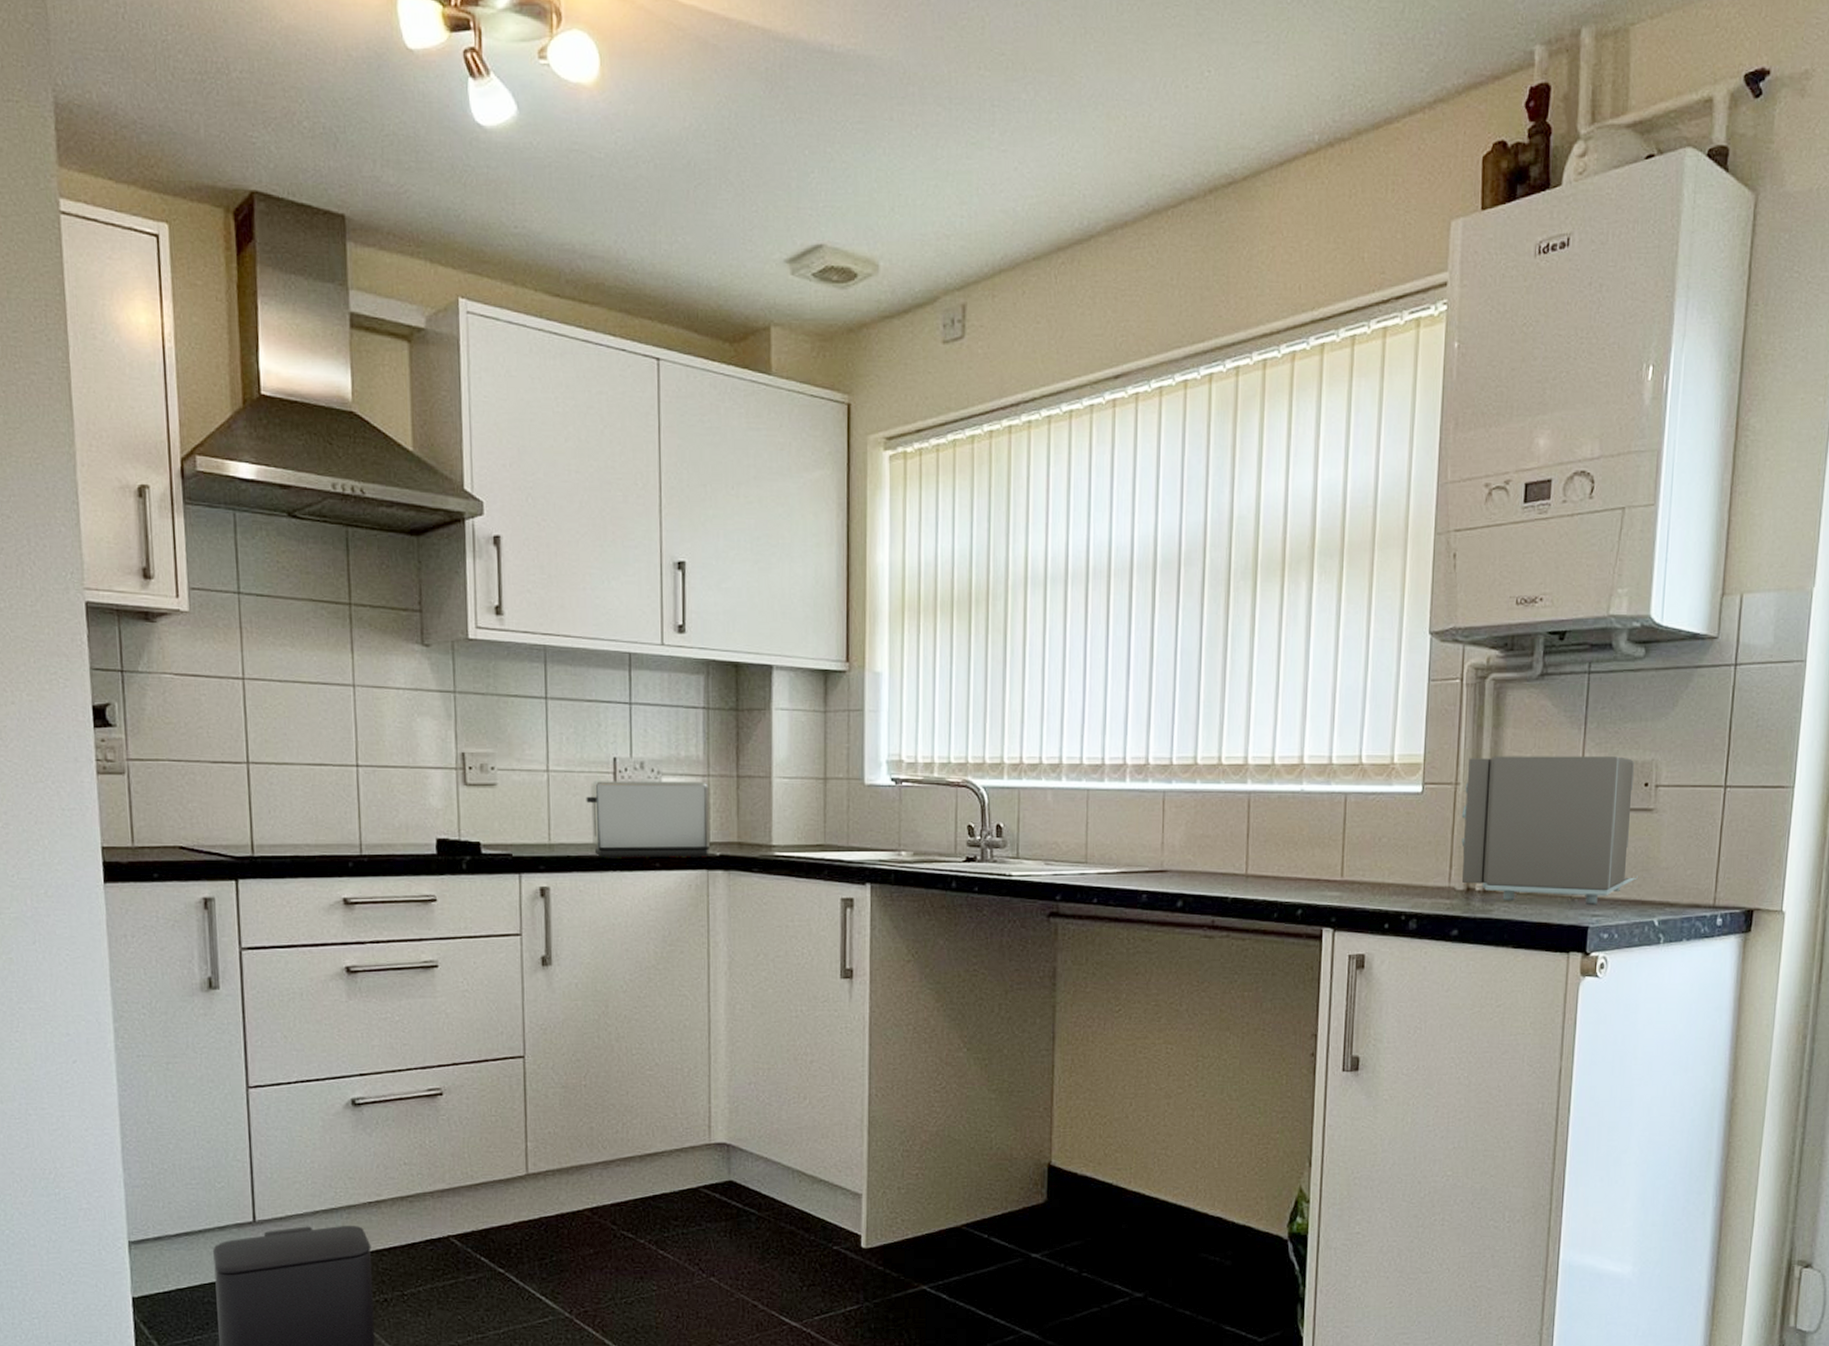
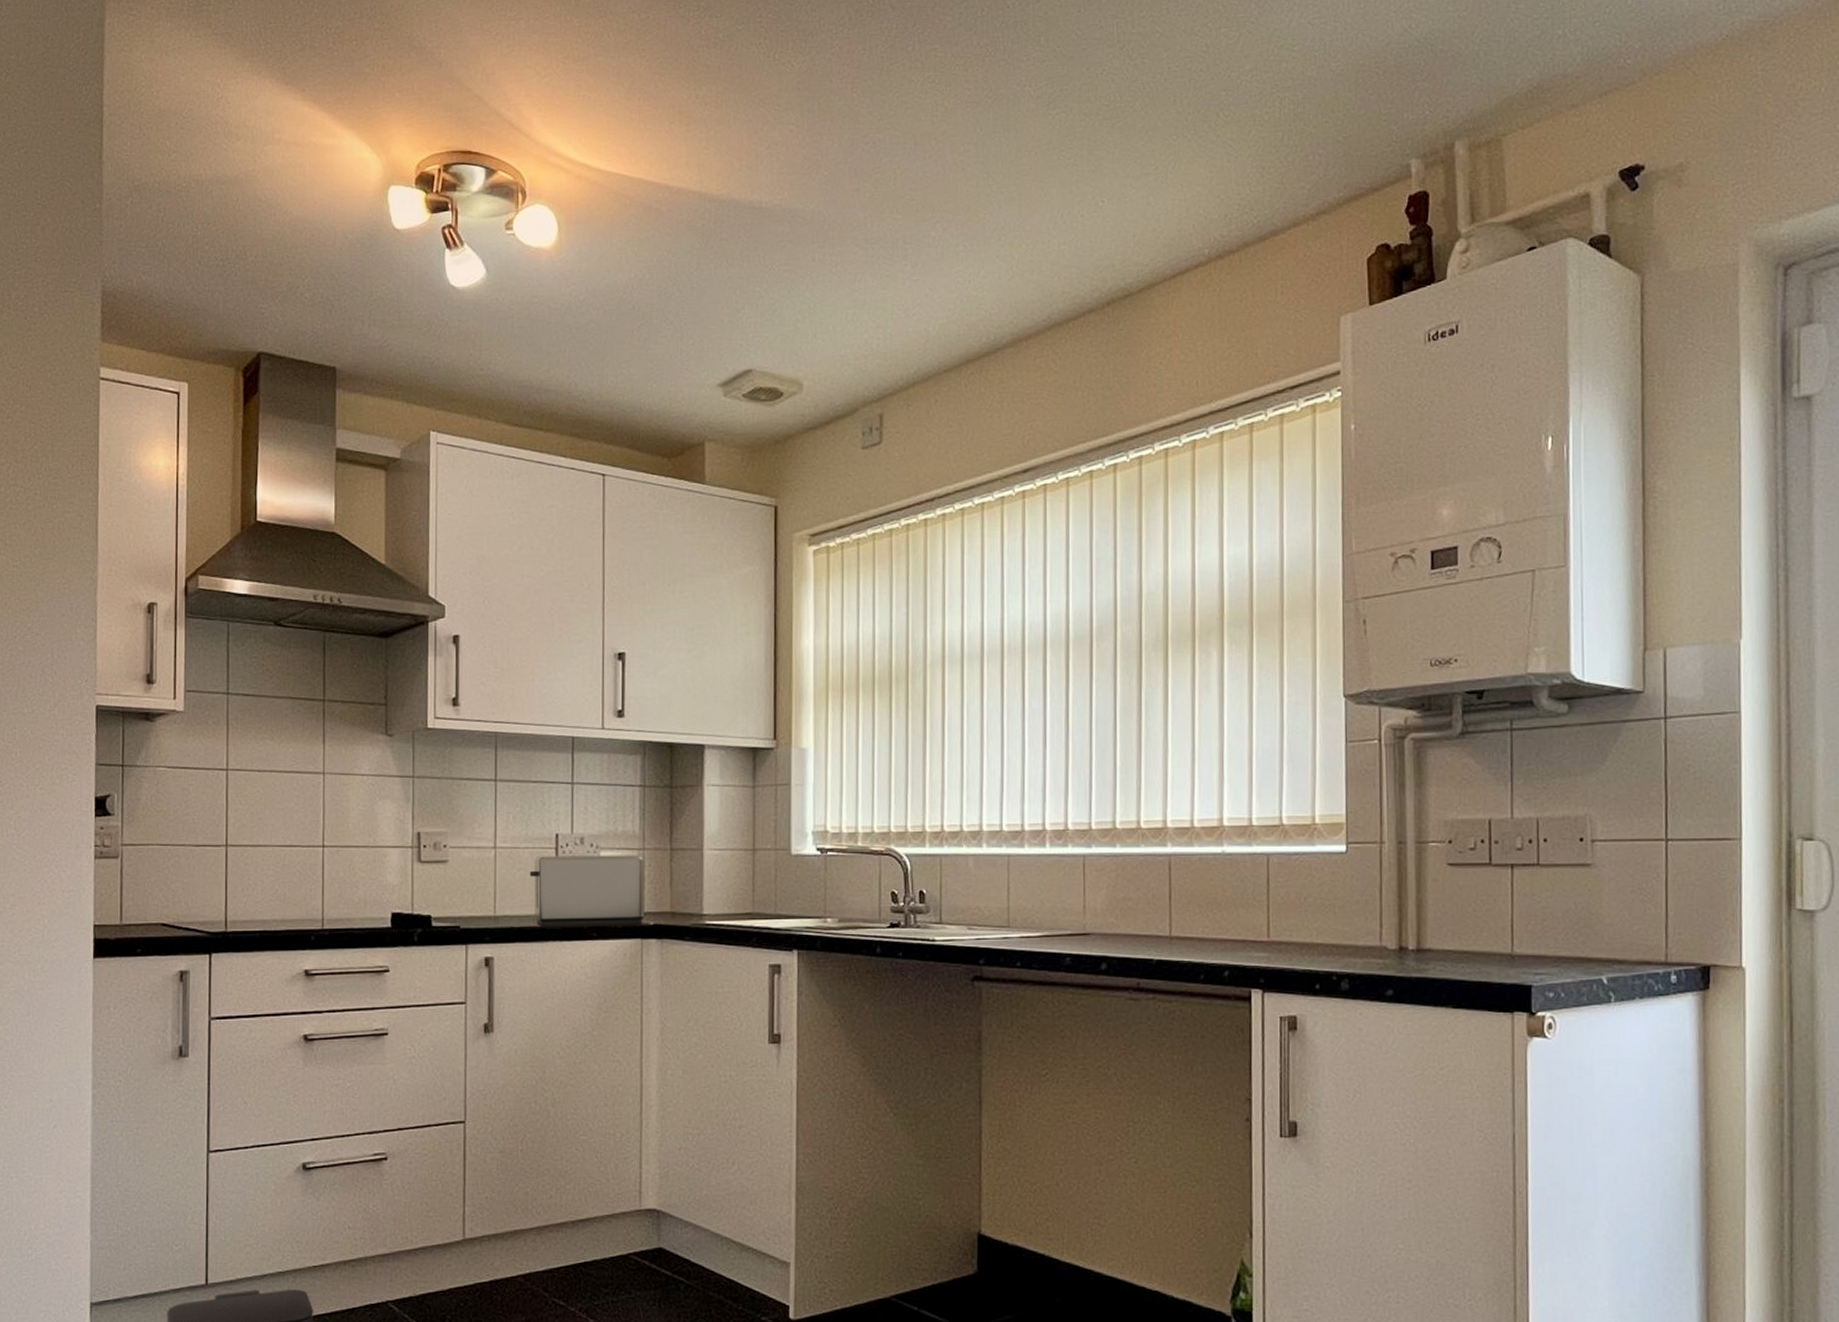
microwave: present [1461,756,1638,906] -> none [1388,812,1581,964]

